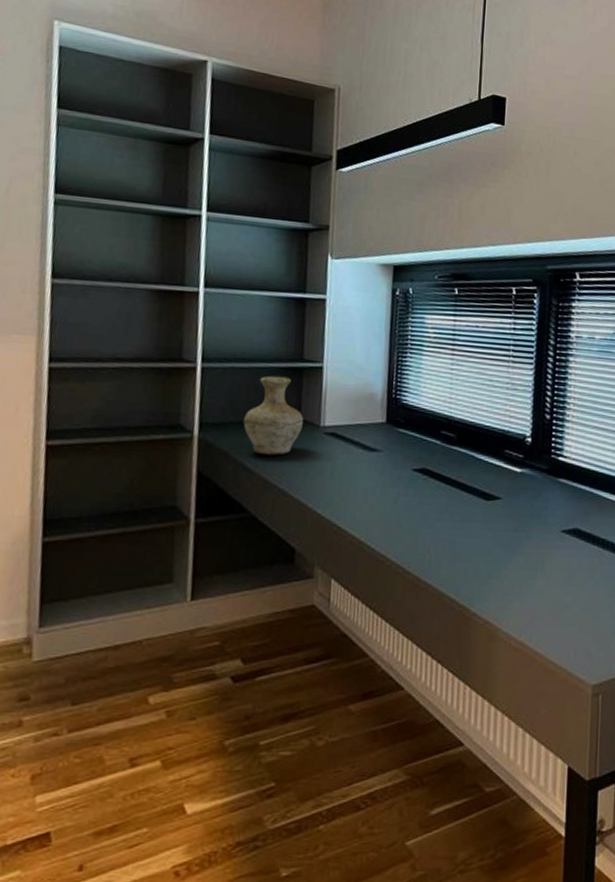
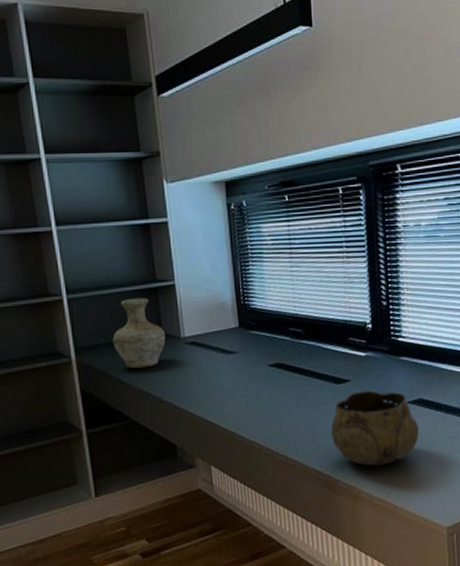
decorative bowl: none [473,512,571,602] -> present [331,390,419,467]

